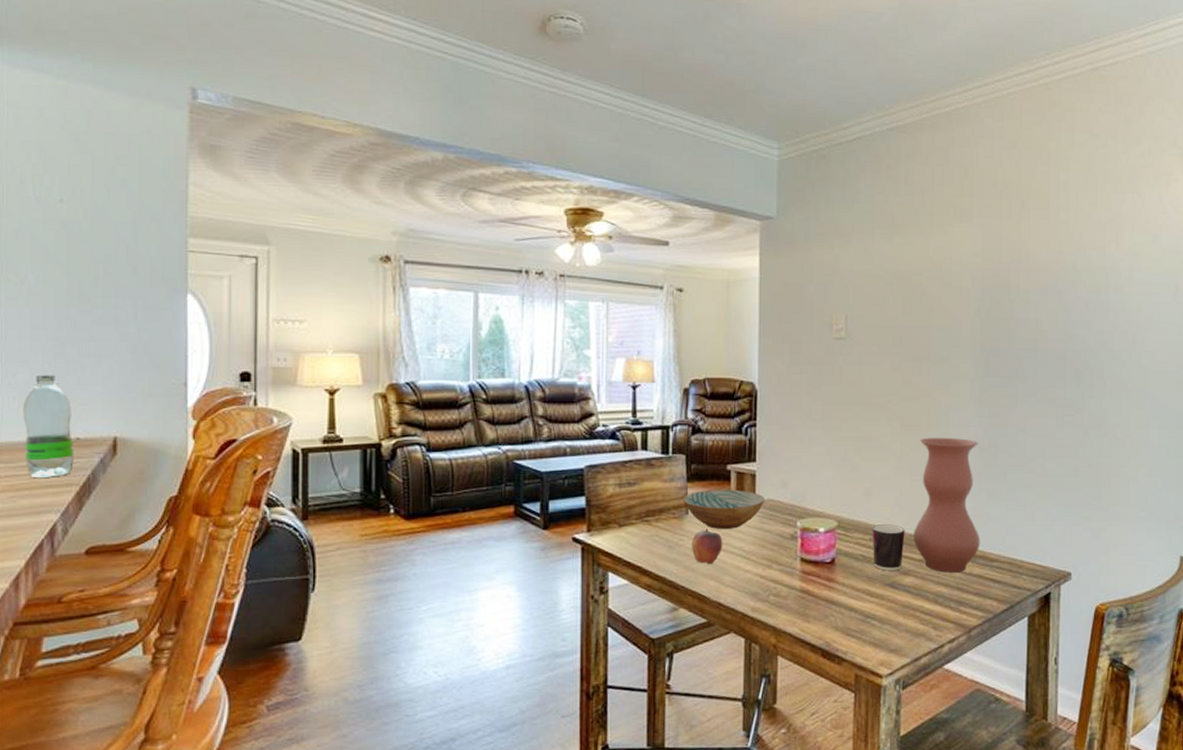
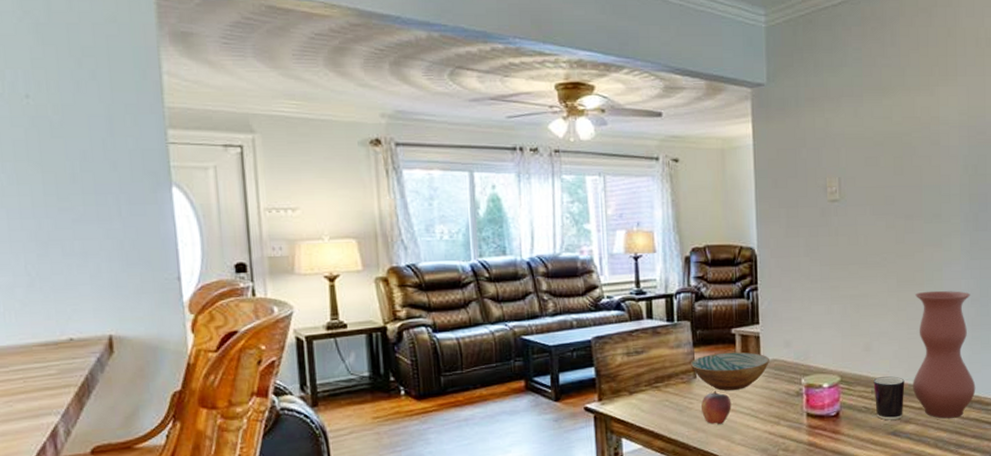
bottle: present [23,375,74,477] -> none [9,276,70,381]

